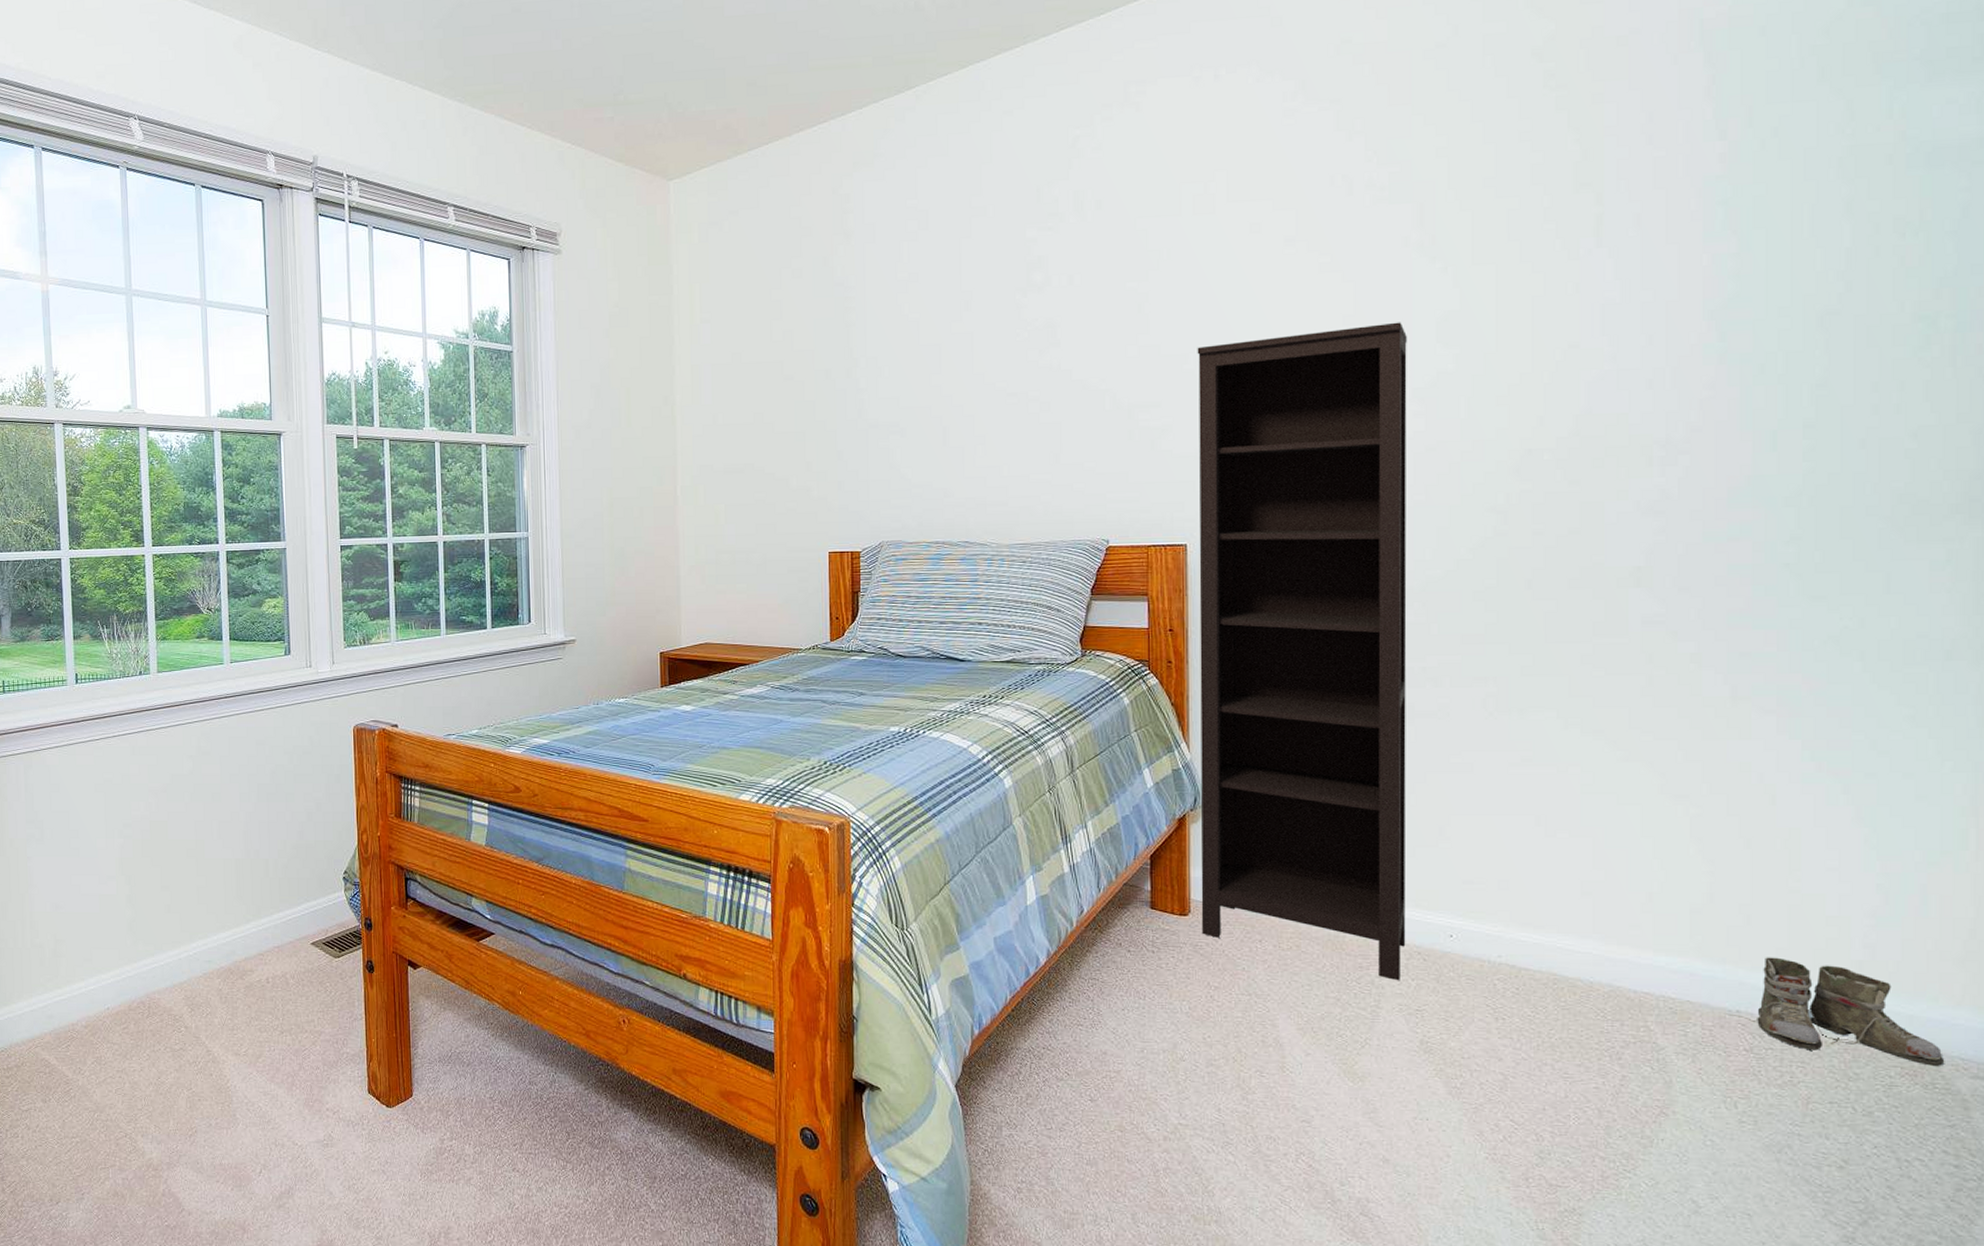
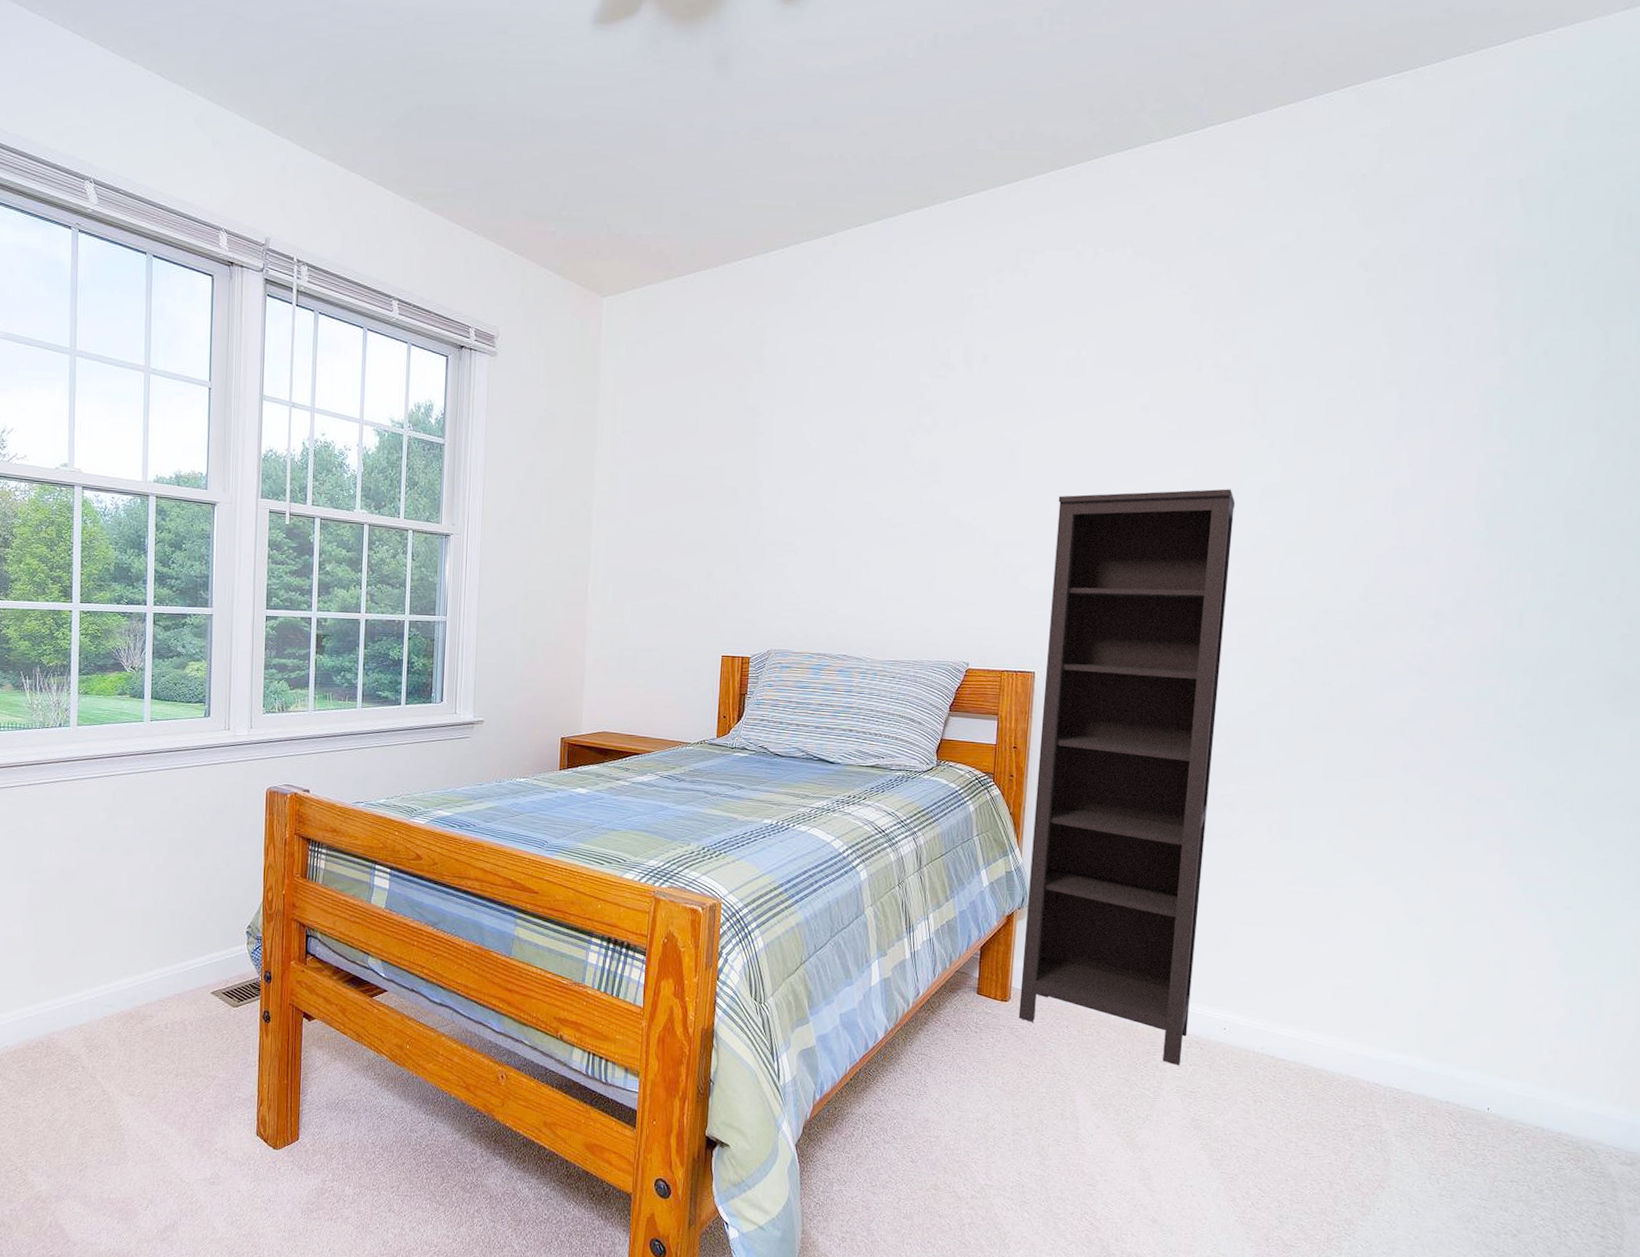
boots: present [1725,957,1945,1066] -> none [1436,1057,1602,1153]

